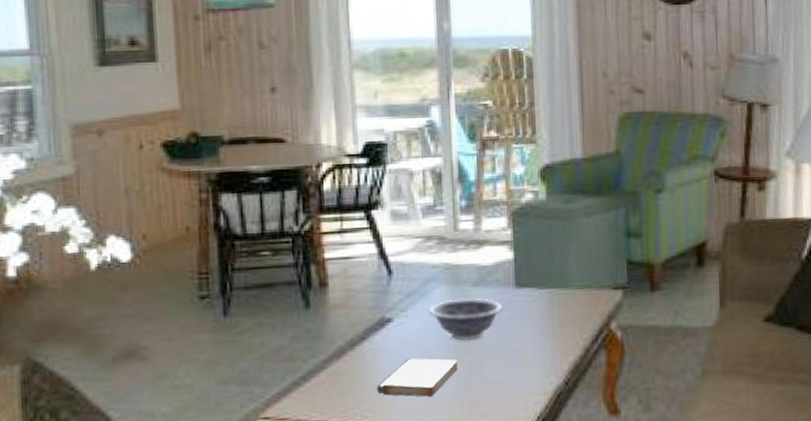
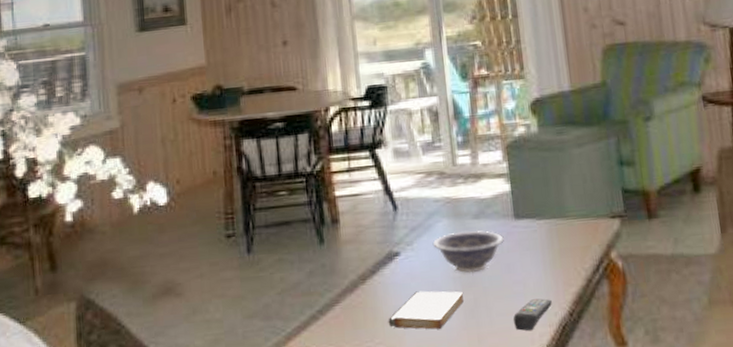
remote control: none [508,367,548,399] -> present [513,298,552,331]

